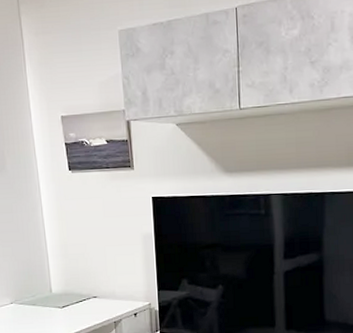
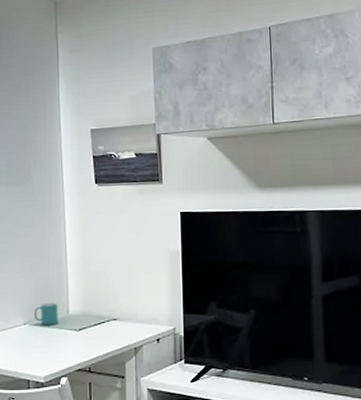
mug: none [19,283,43,304] -> present [35,302,58,326]

